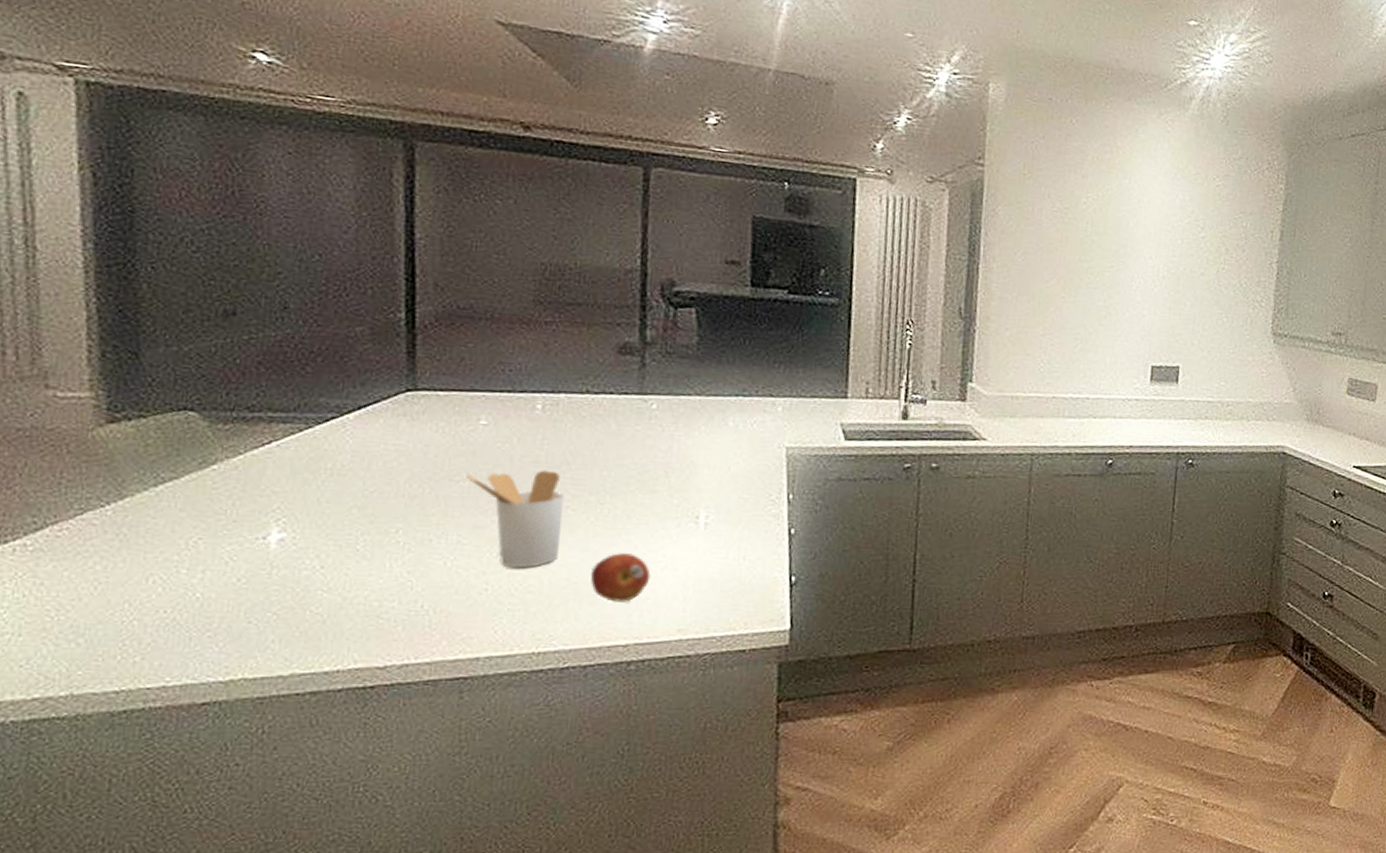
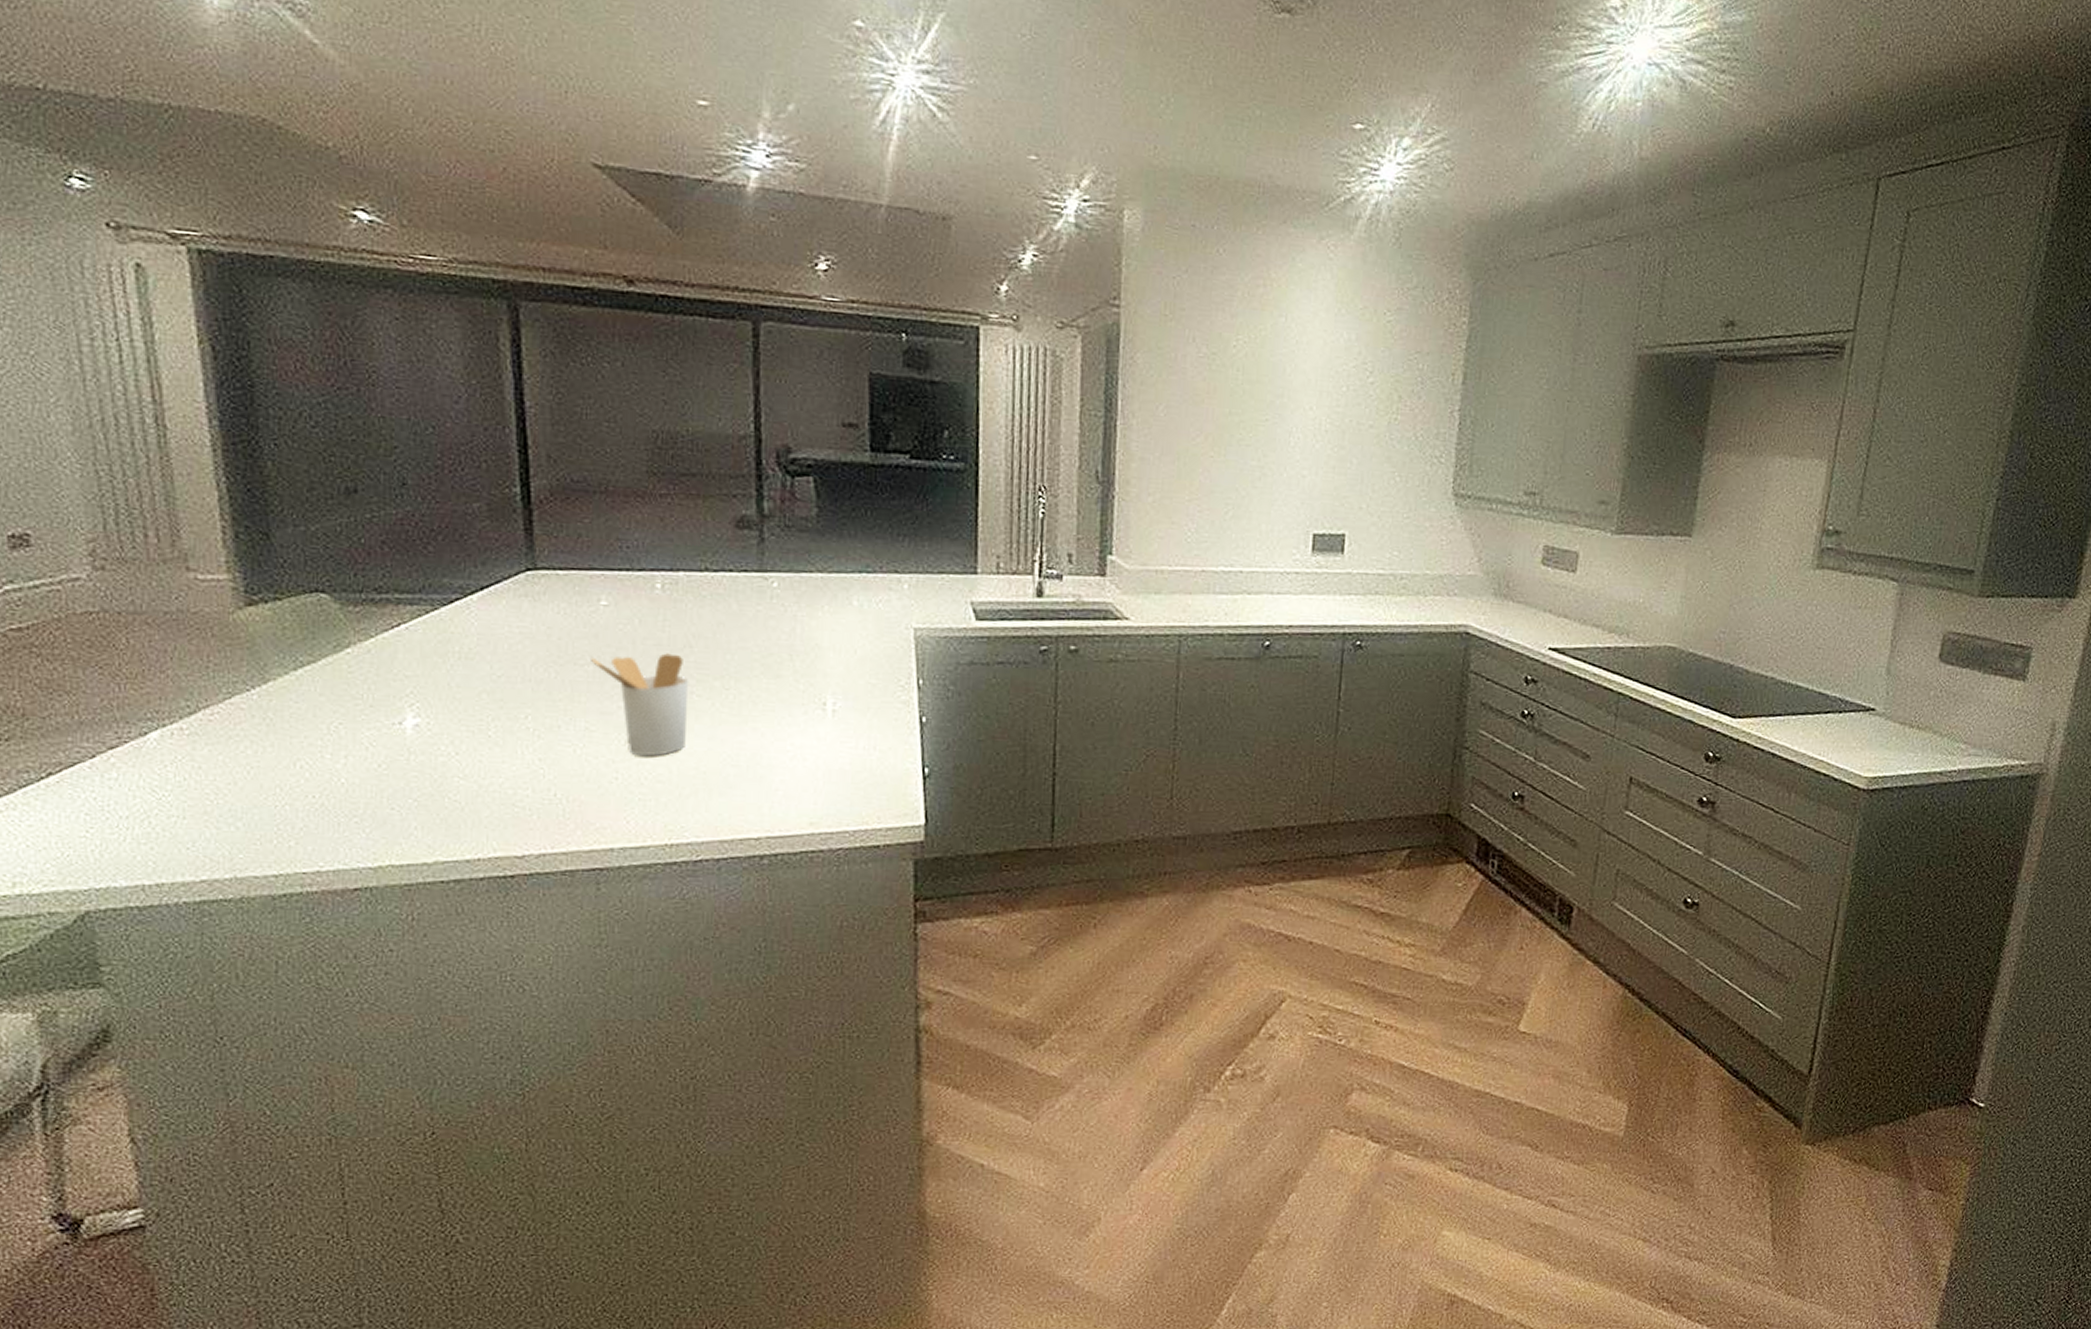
fruit: present [590,553,651,602] -> none [718,741,780,793]

